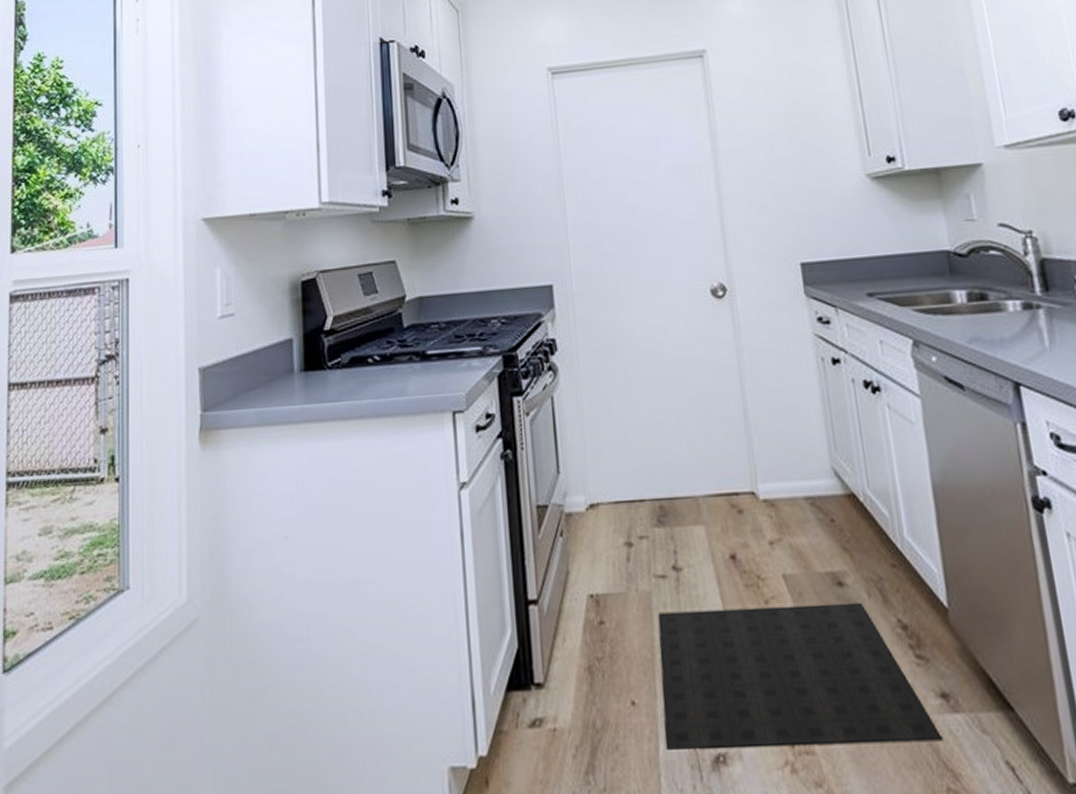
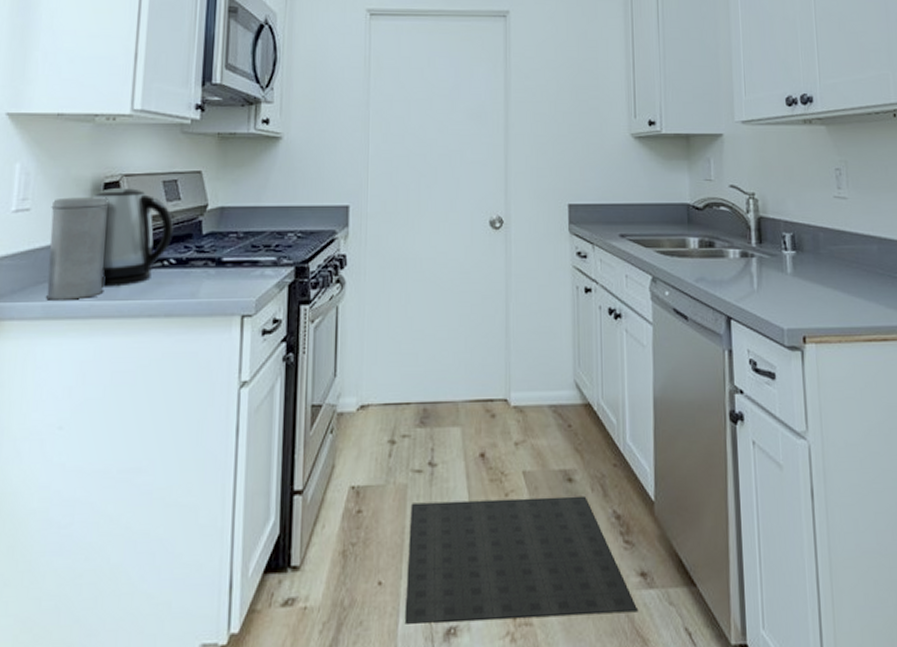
canister: none [253,296,313,408] -> present [45,197,109,302]
kettle: none [291,284,375,390] -> present [92,188,174,287]

